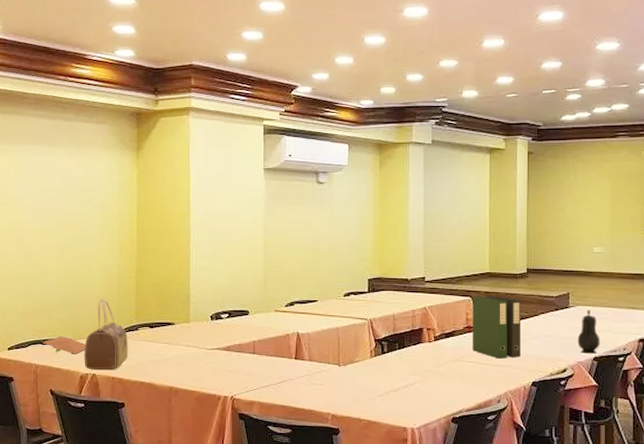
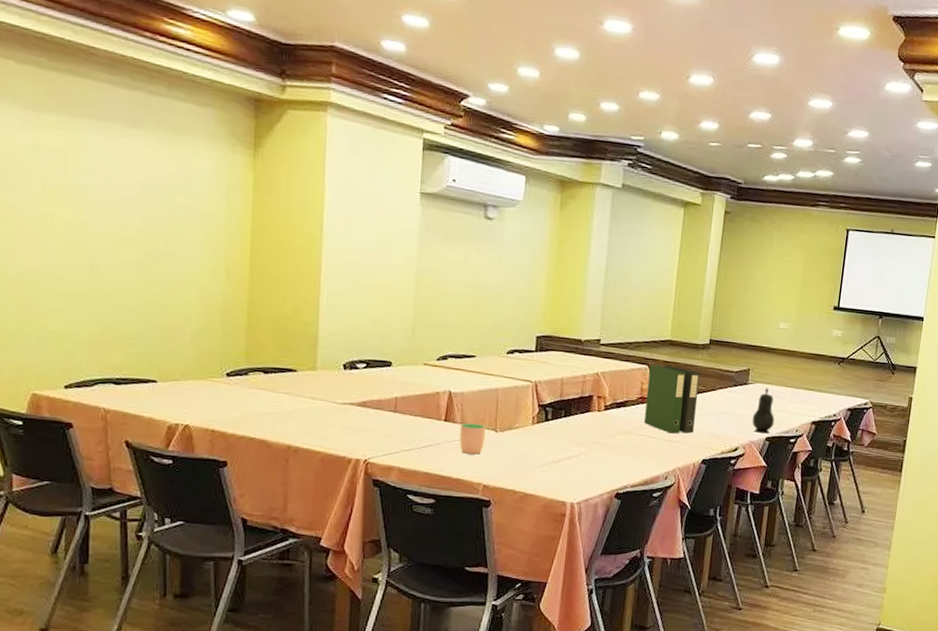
papers: present [42,336,86,354] -> none [114,375,177,399]
handbag: present [84,297,128,371] -> none [173,331,234,422]
cup: none [308,359,331,387] -> present [459,423,486,455]

